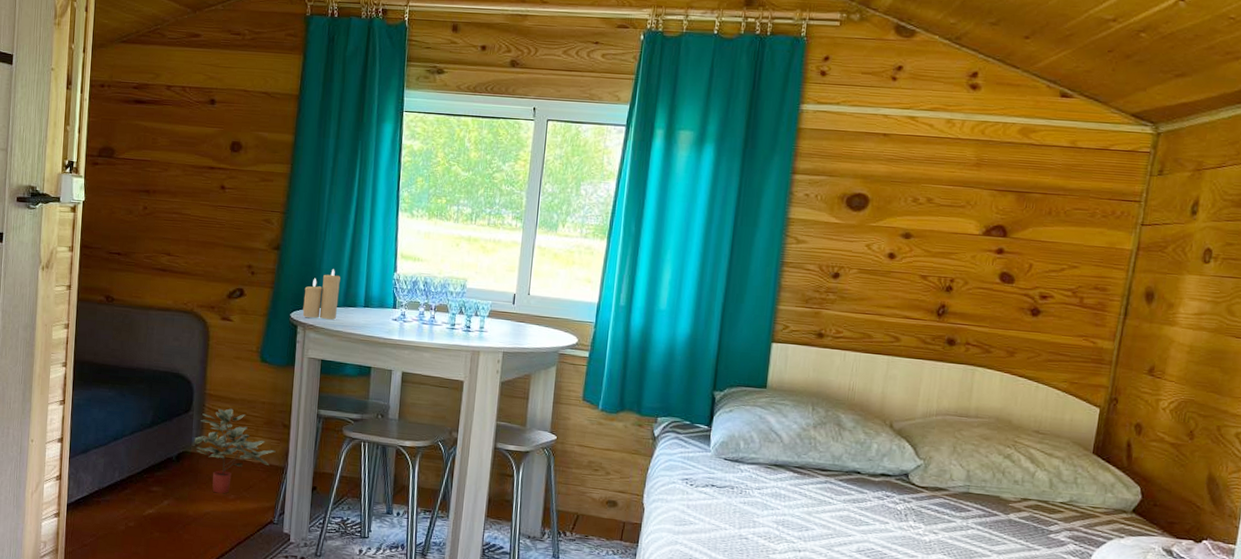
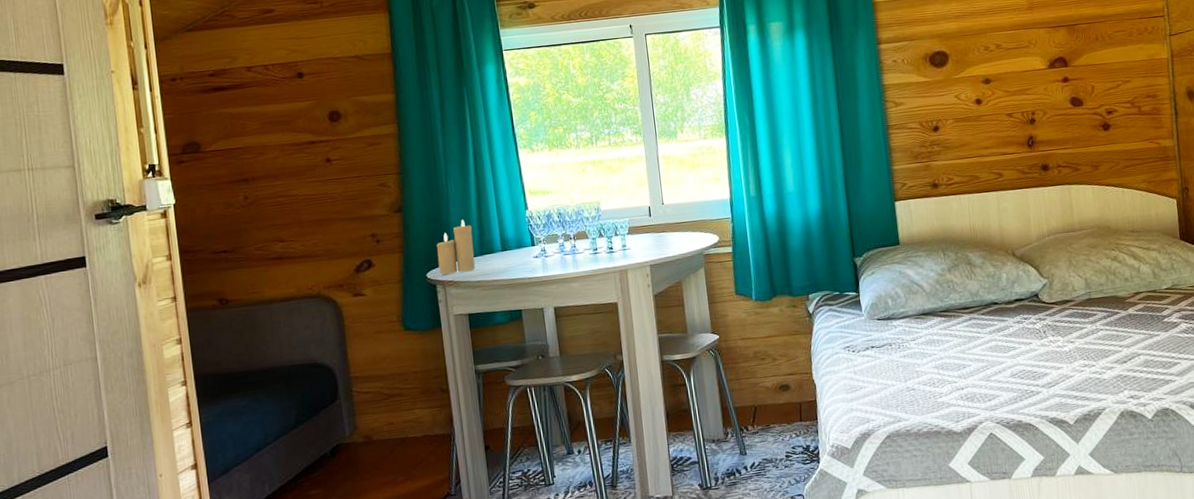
potted plant: present [194,408,276,494] -> none [347,386,439,480]

